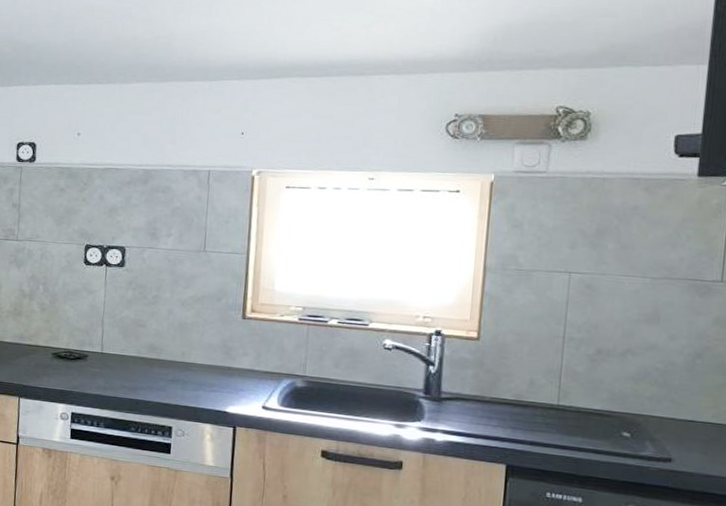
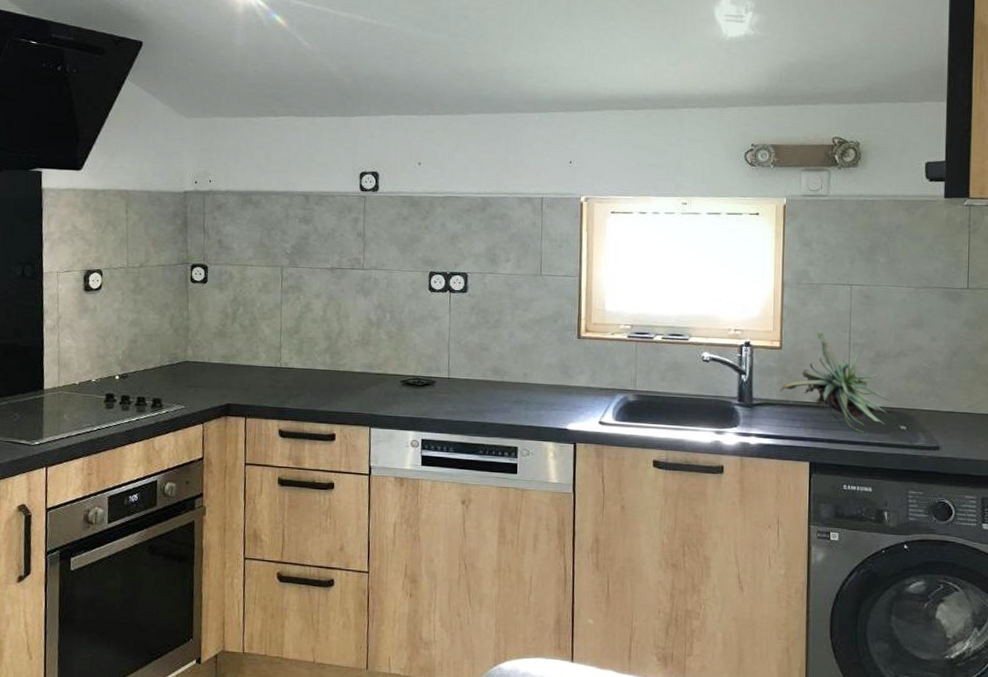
plant: none [474,324,611,438] -> present [780,332,890,434]

